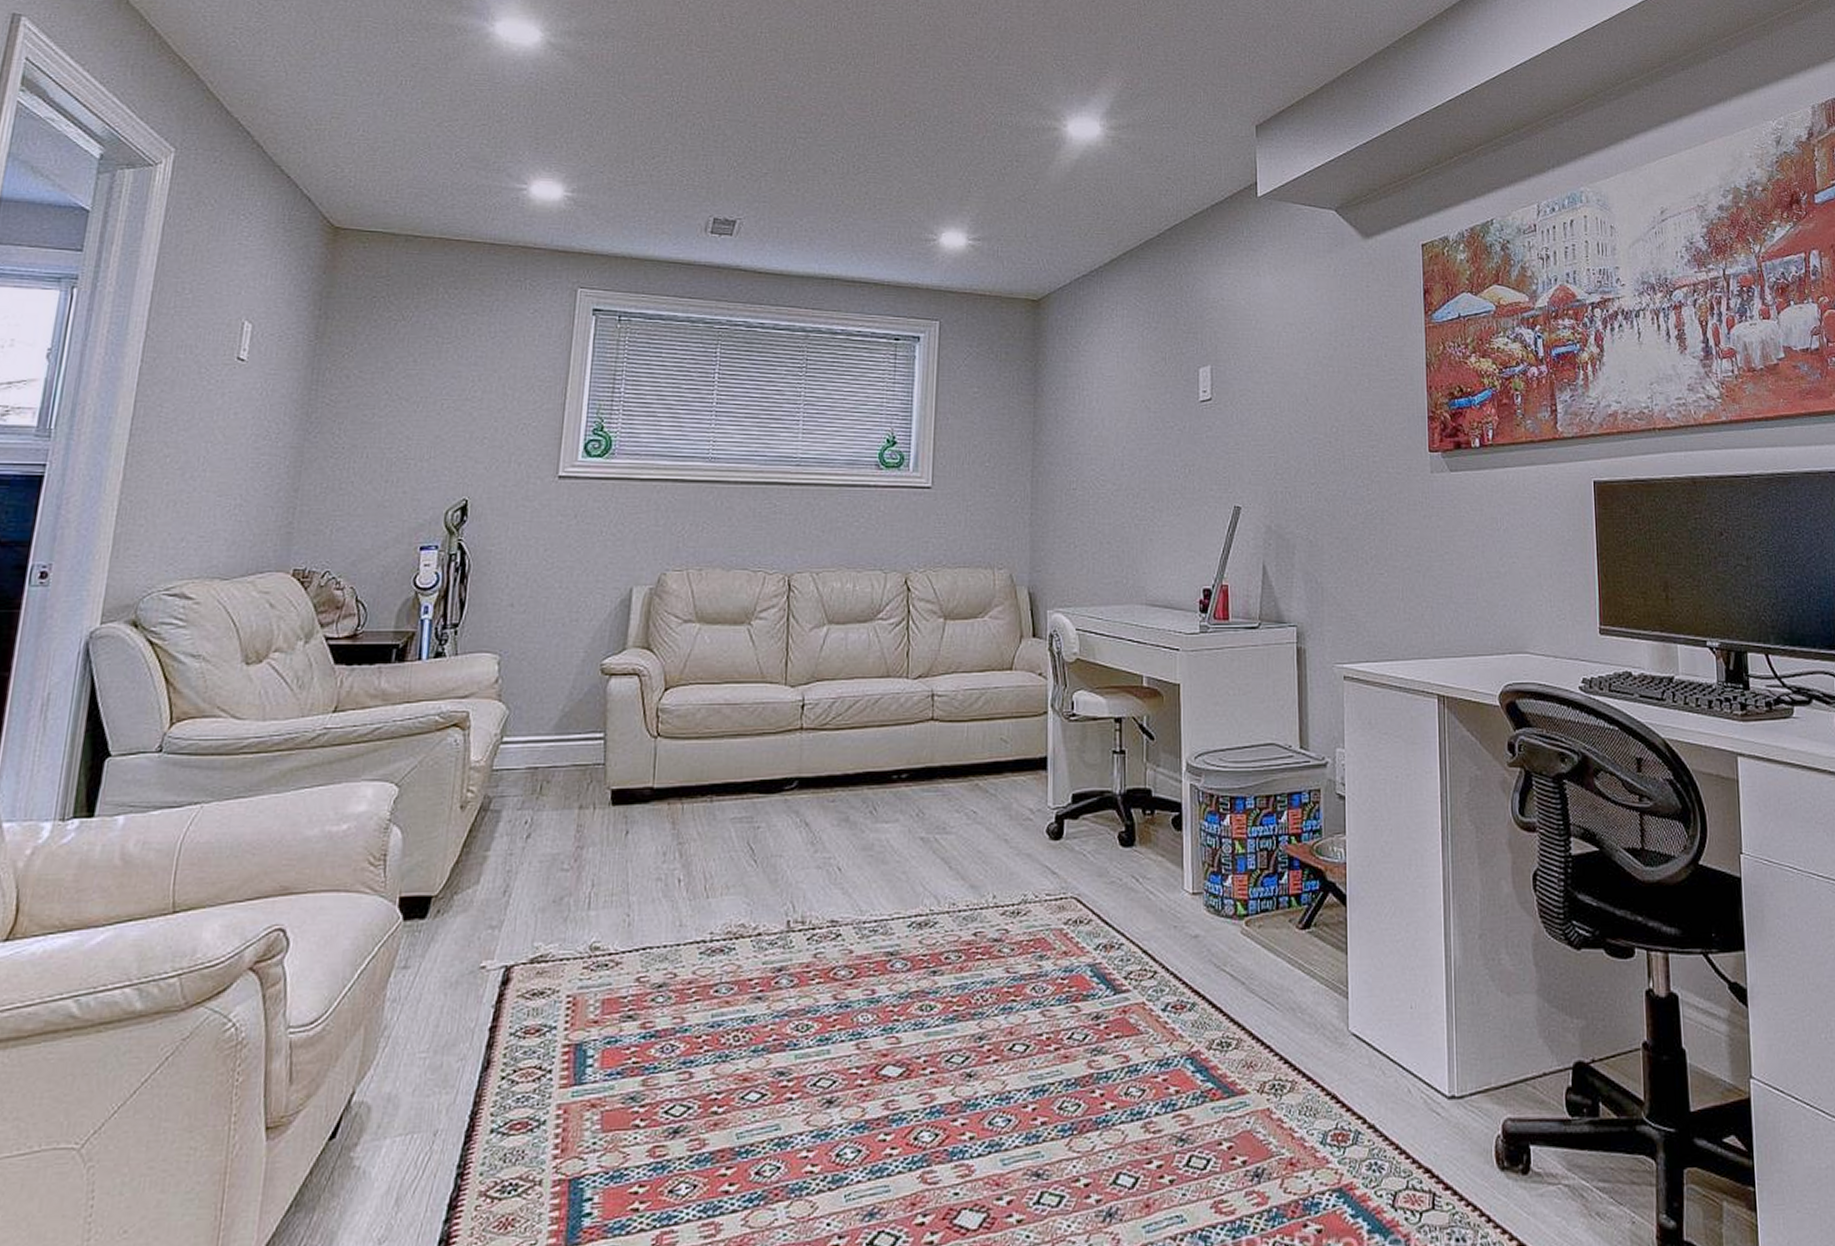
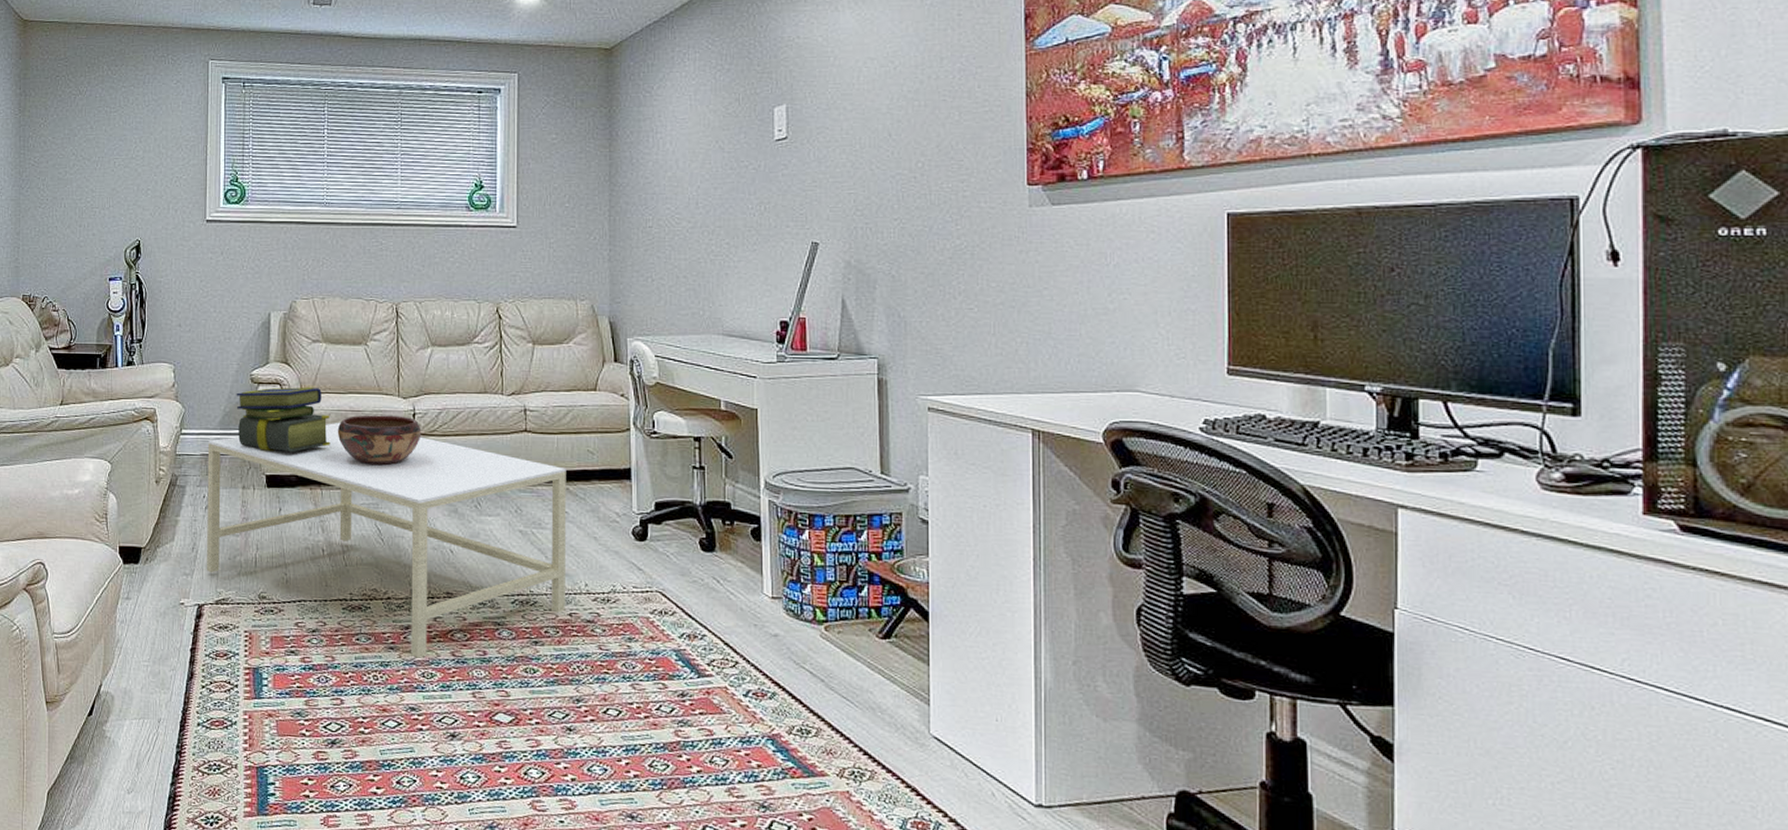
coffee table: none [520,718,977,1008] -> present [206,422,567,658]
stack of books: none [578,676,699,759] -> present [236,386,331,452]
decorative bowl: none [707,708,811,770] -> present [337,415,422,466]

